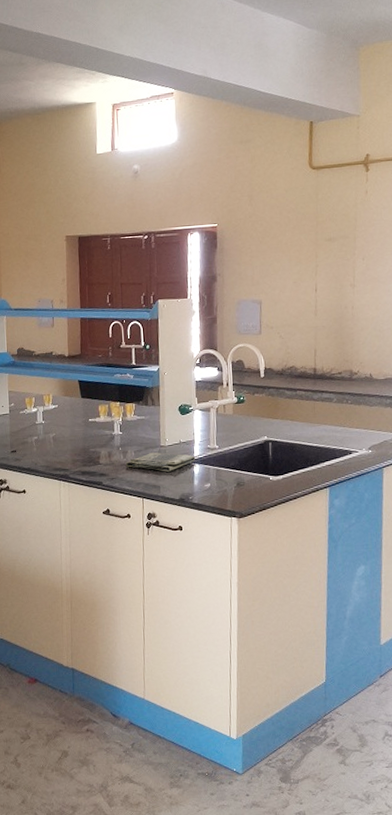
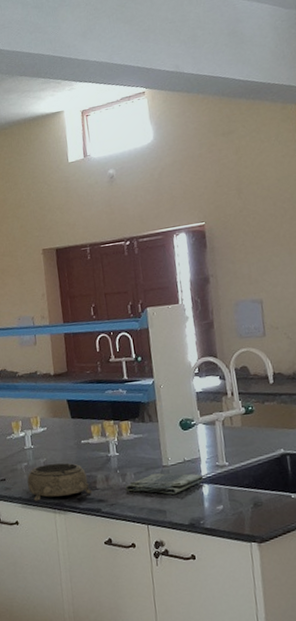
decorative bowl: none [36,438,95,472] -> present [27,463,92,501]

